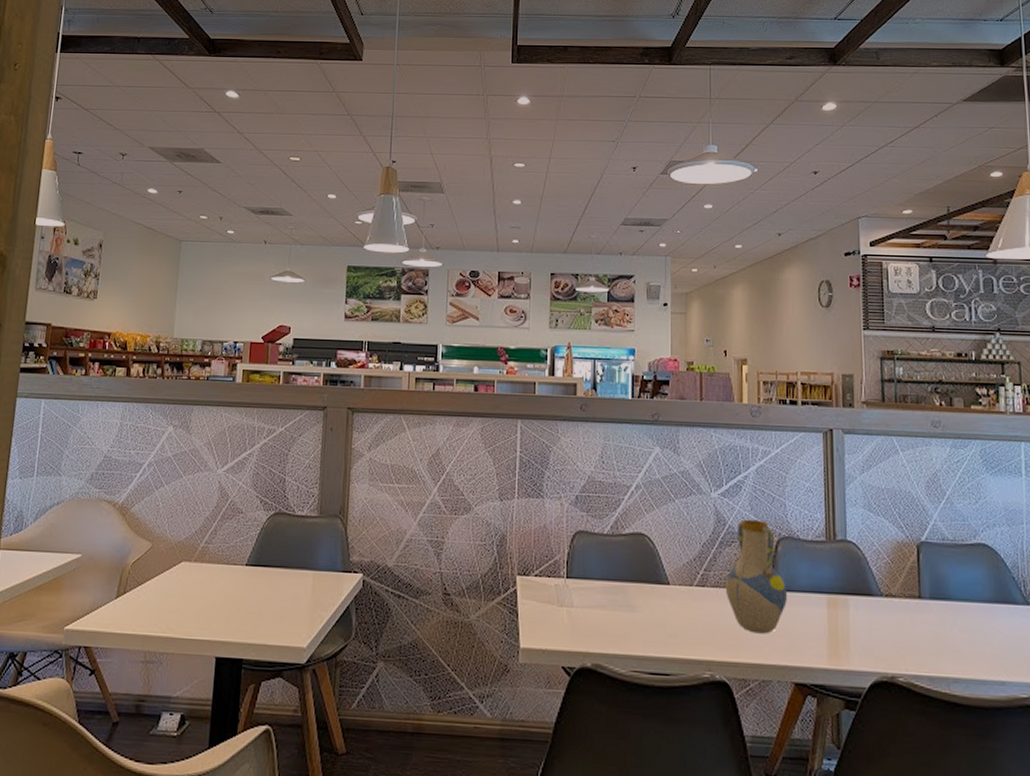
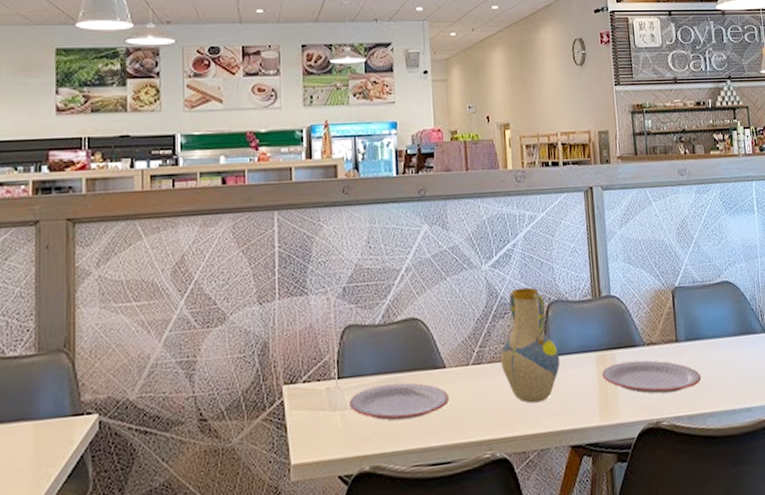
plate: none [576,591,671,627] -> present [350,382,449,421]
plate: none [833,609,947,649] -> present [602,360,702,394]

